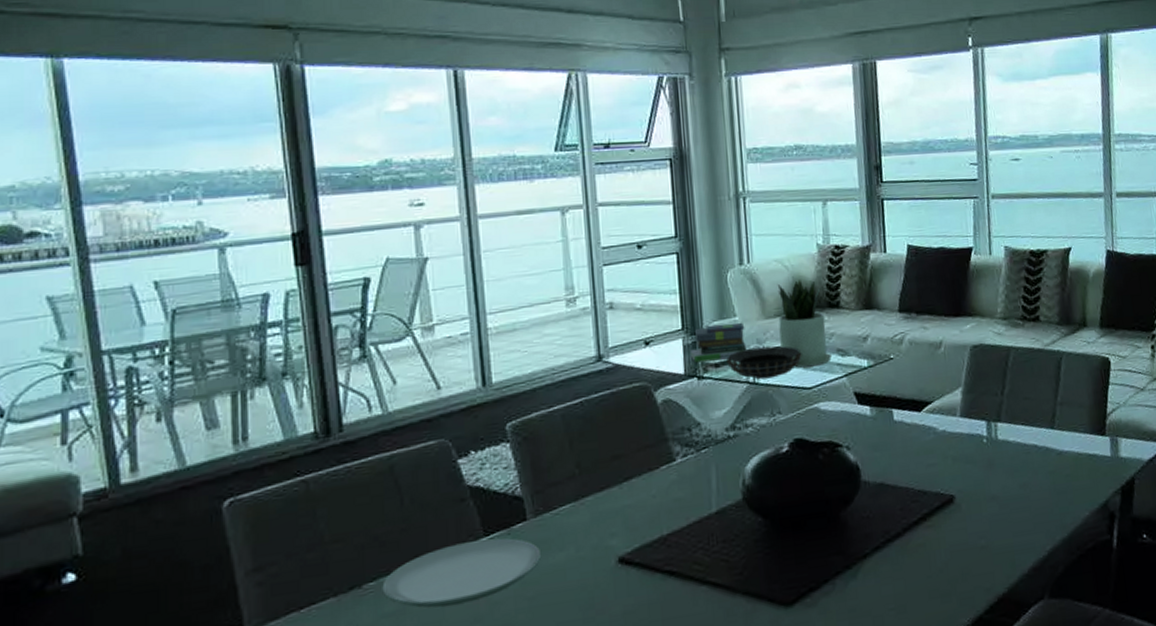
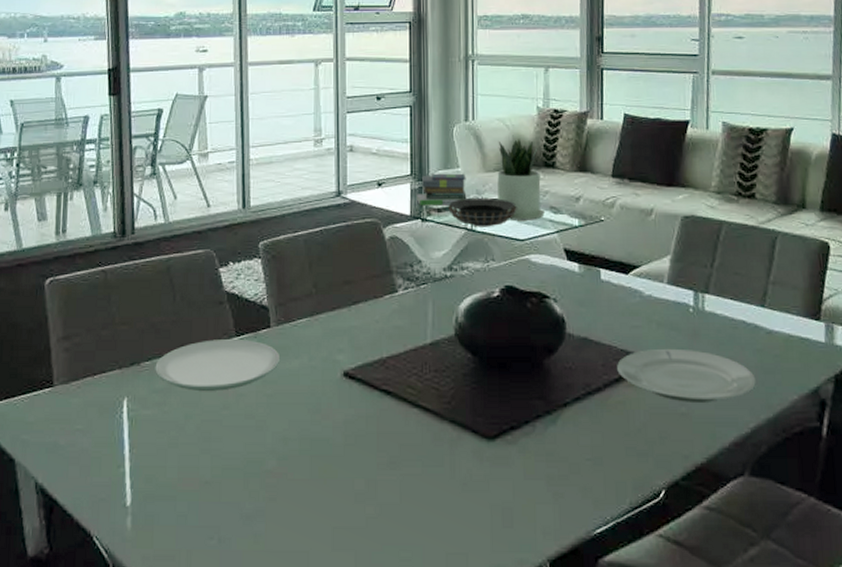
plate: none [915,480,1050,535] -> present [617,348,756,402]

